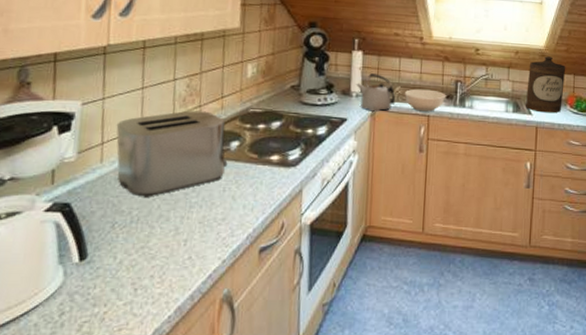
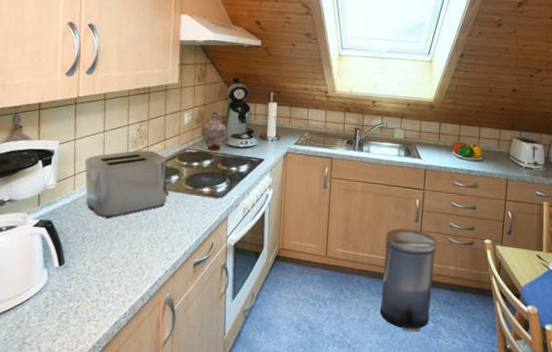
ceramic jug: none [267,63,302,110] -> present [200,112,227,151]
kettle: present [356,73,396,112] -> none [271,121,304,154]
bowl: present [404,88,446,112] -> none [311,135,347,155]
pedal bin: none [488,197,551,317] -> present [380,228,437,332]
canister: present [526,56,566,113] -> none [416,108,453,158]

